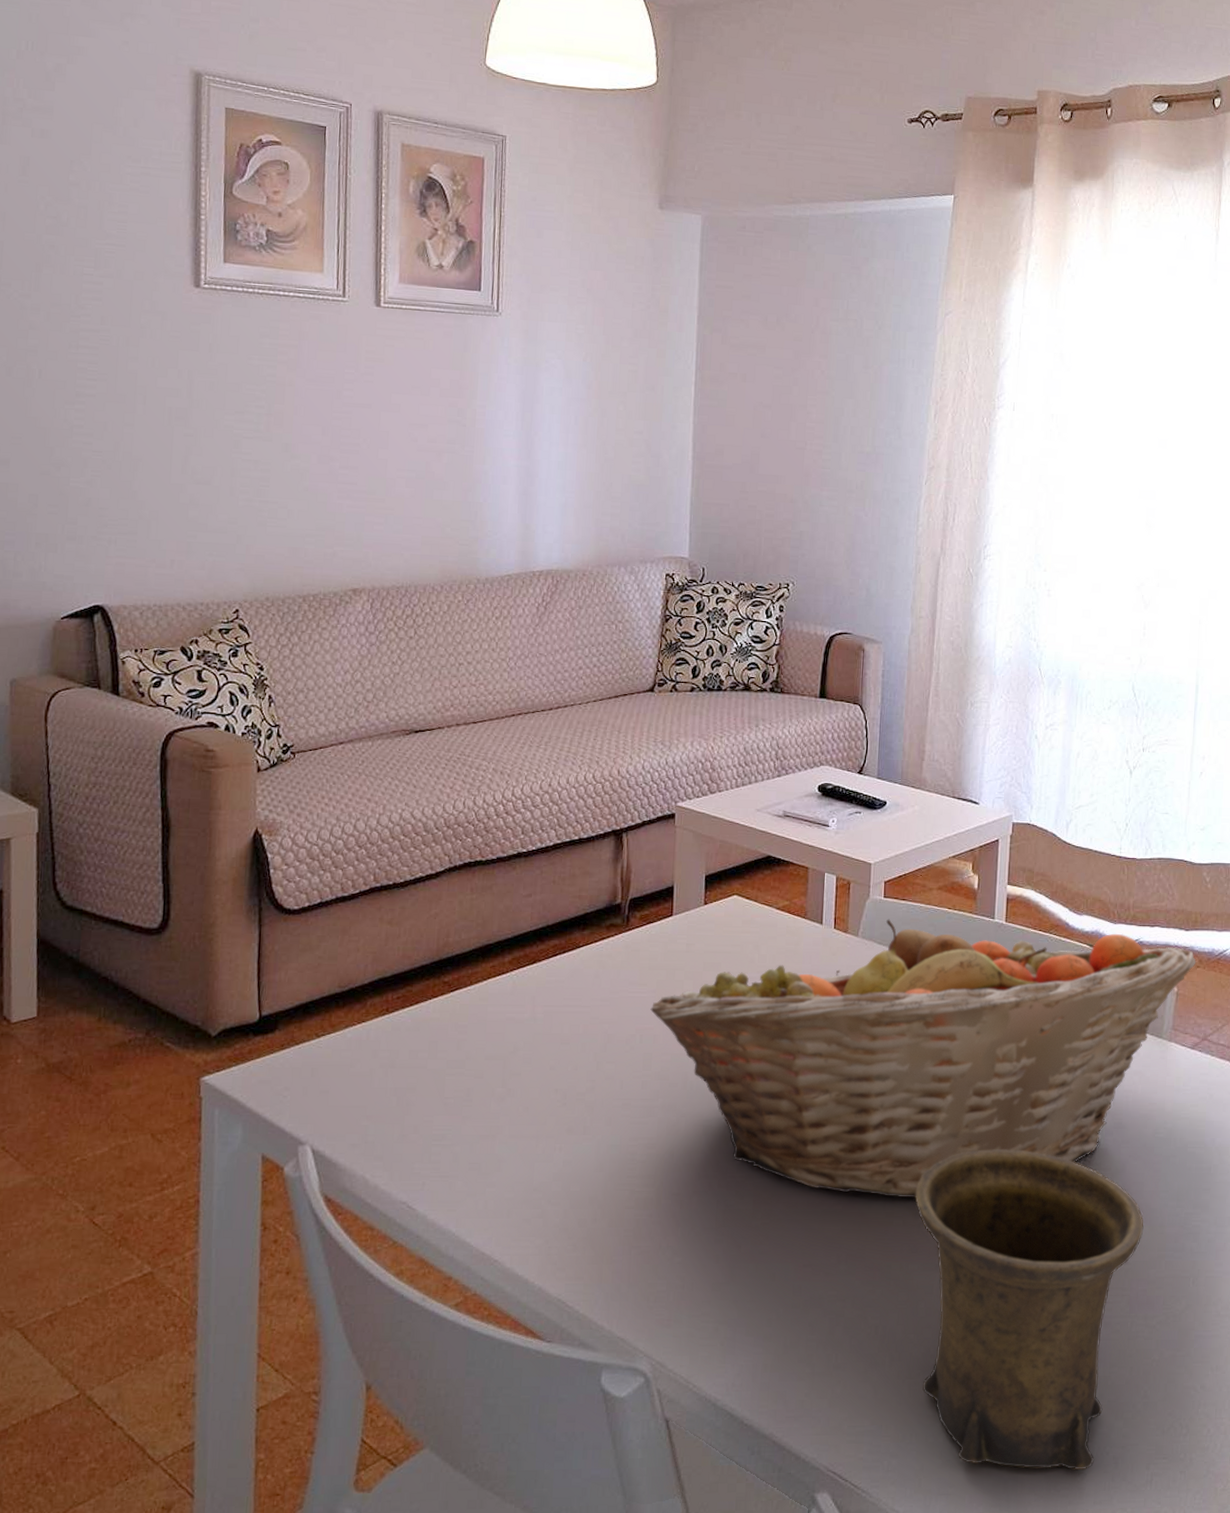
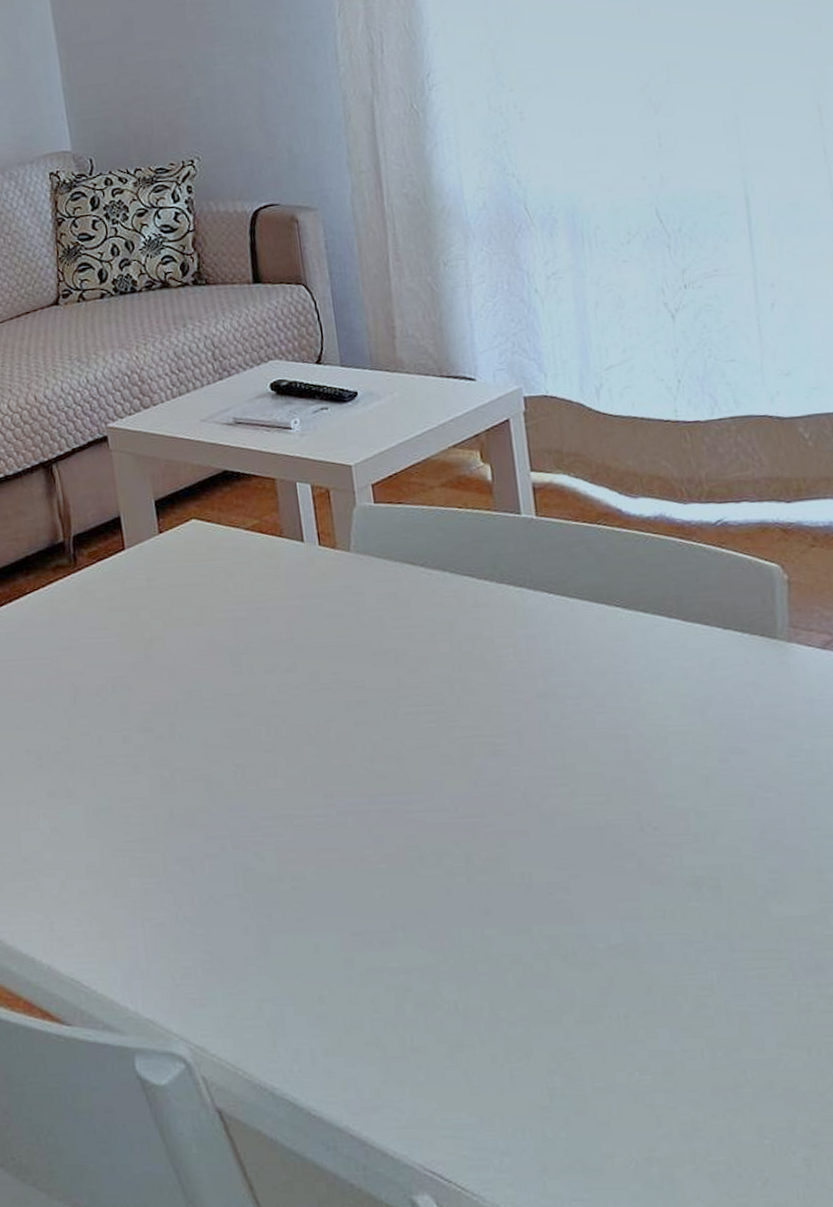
fruit basket: present [650,919,1197,1198] -> none [118,514,809,851]
mug: present [915,1149,1144,1470] -> none [476,787,795,1173]

